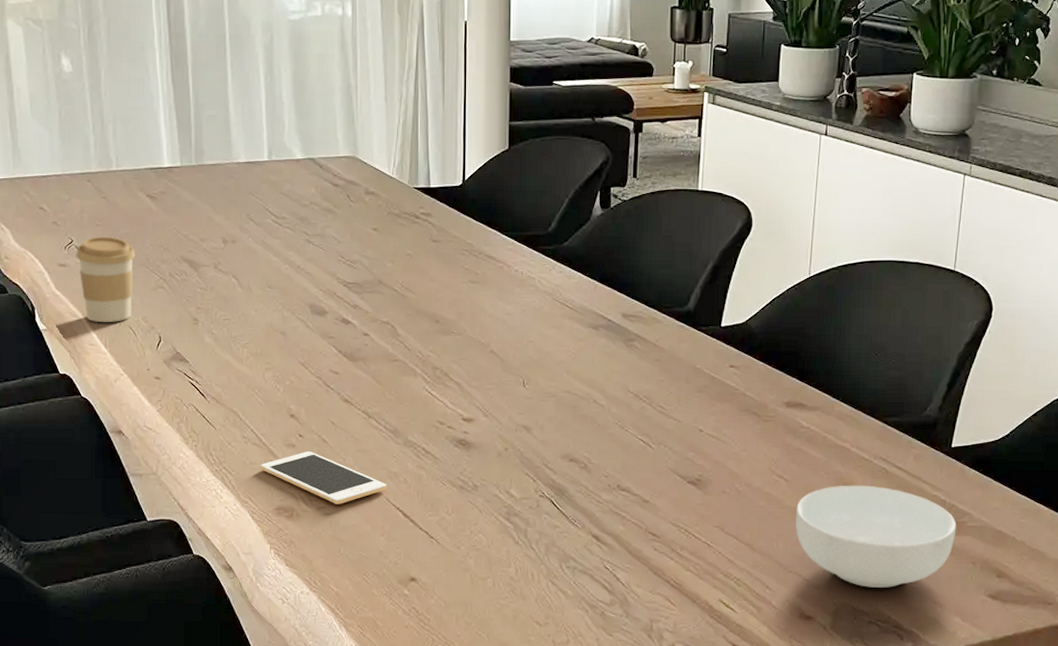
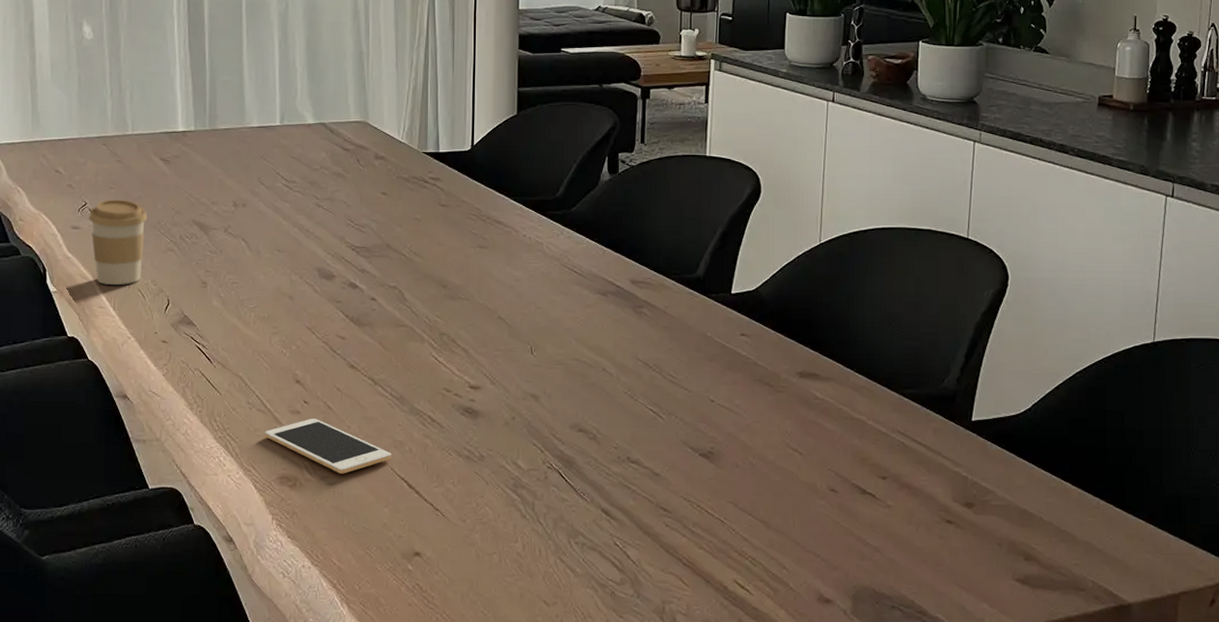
cereal bowl: present [795,485,957,588] -> none [811,459,980,570]

